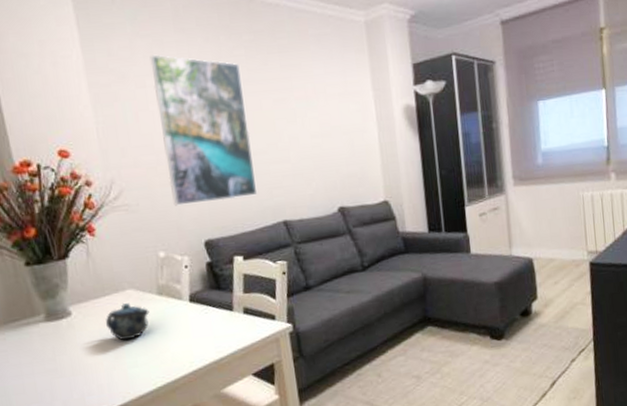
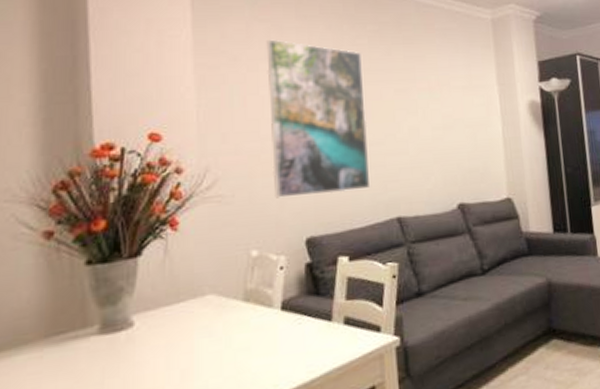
teapot: present [105,302,150,341] -> none [174,310,231,359]

